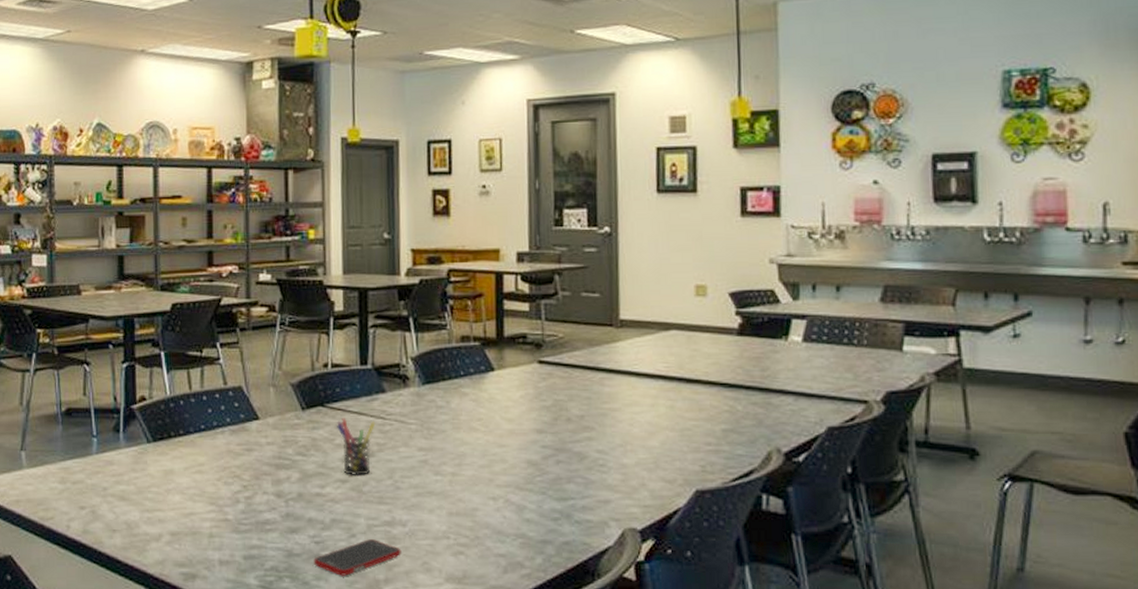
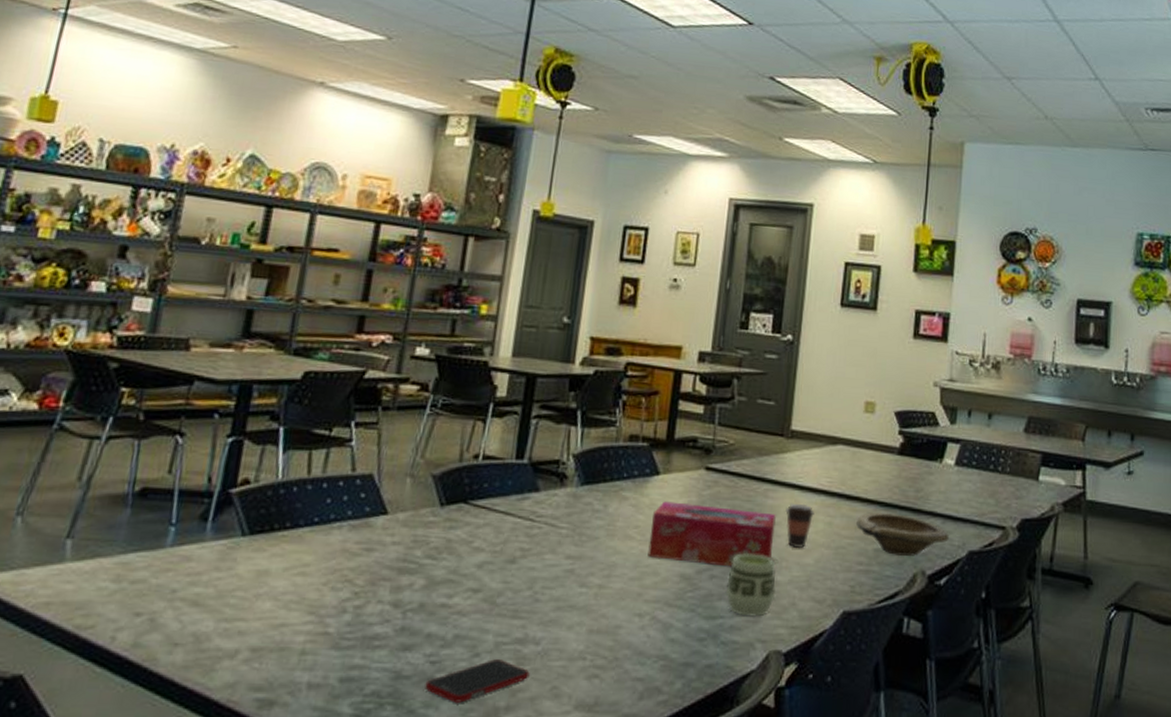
pen holder: present [337,418,376,477] -> none [477,518,523,586]
tissue box: none [493,395,616,452] -> present [648,501,776,567]
cup: none [574,439,624,497] -> present [726,553,776,617]
coffee cup: none [624,389,654,433] -> present [785,503,814,549]
bowl: none [700,394,804,436] -> present [856,512,949,557]

